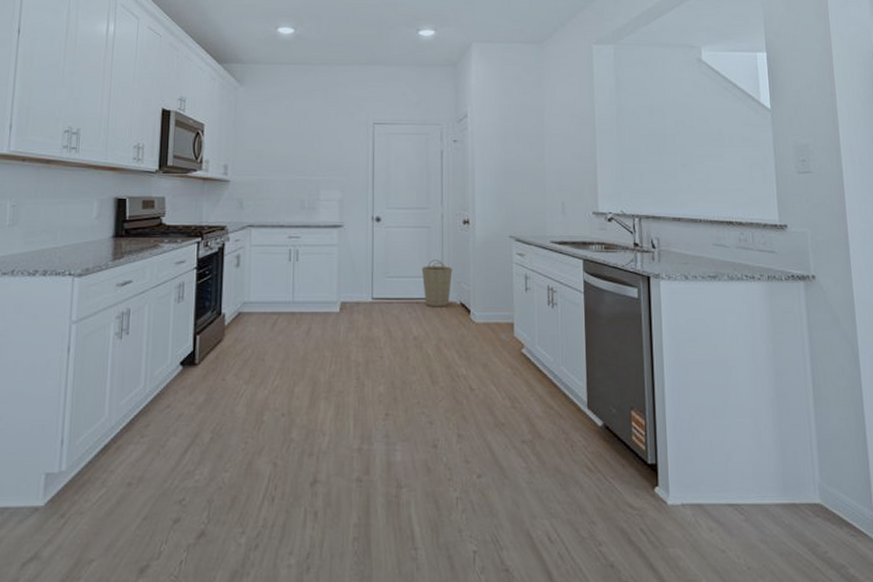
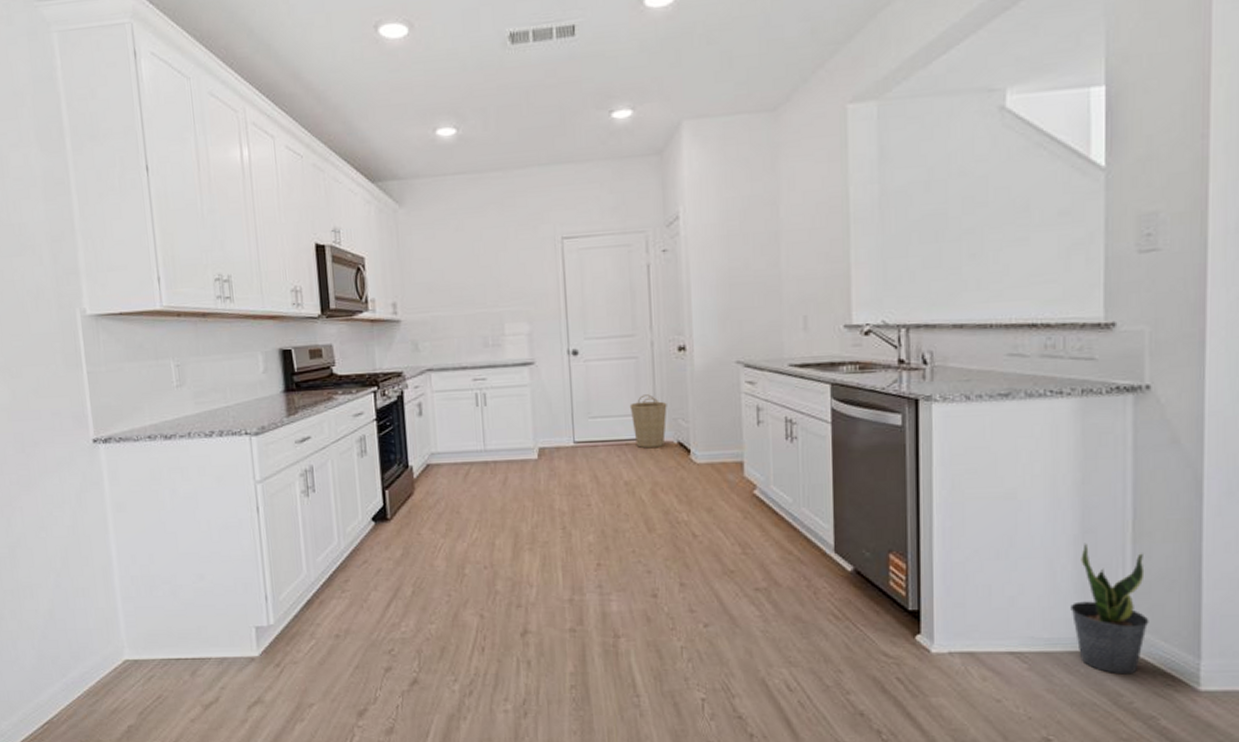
potted plant: none [773,405,833,526] -> present [1071,543,1149,675]

